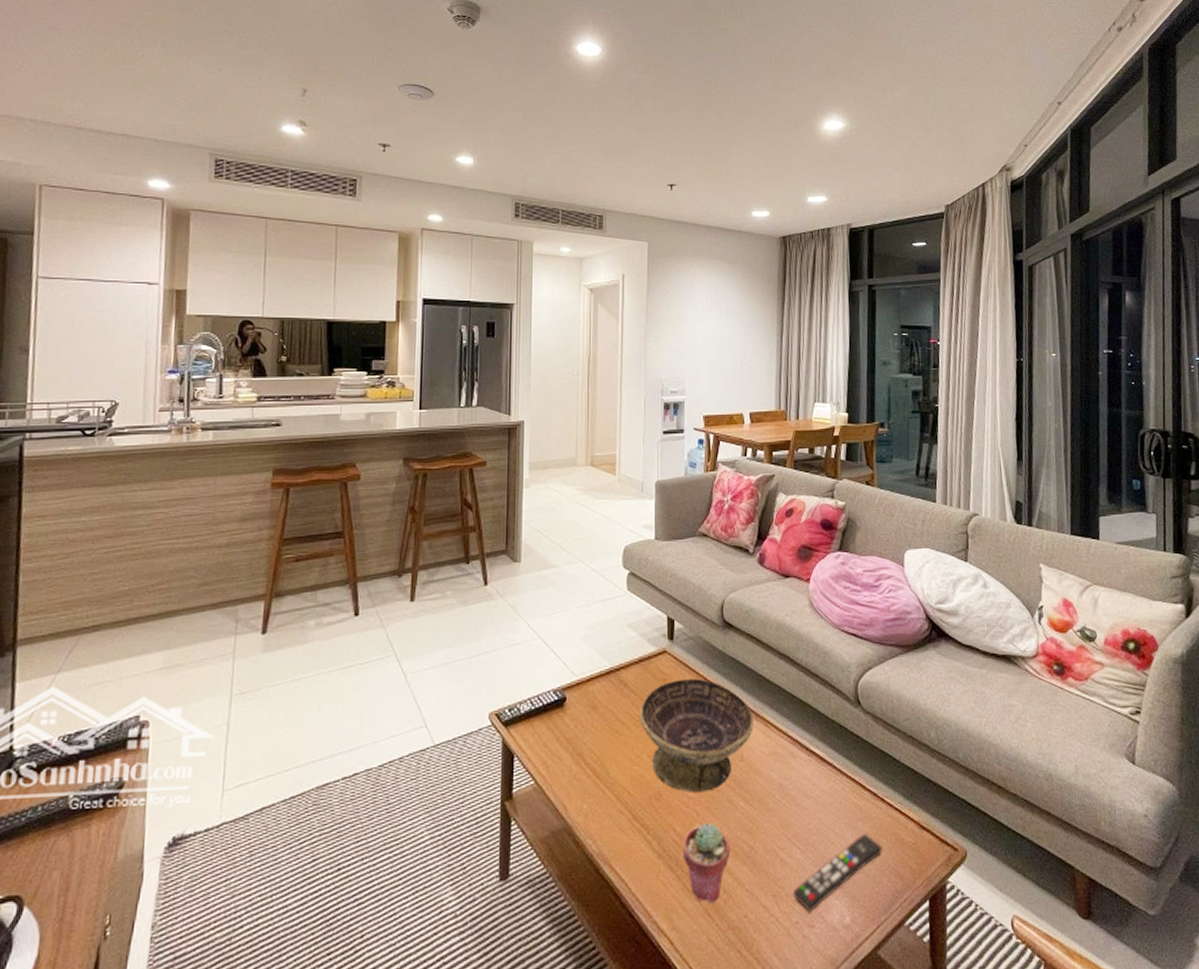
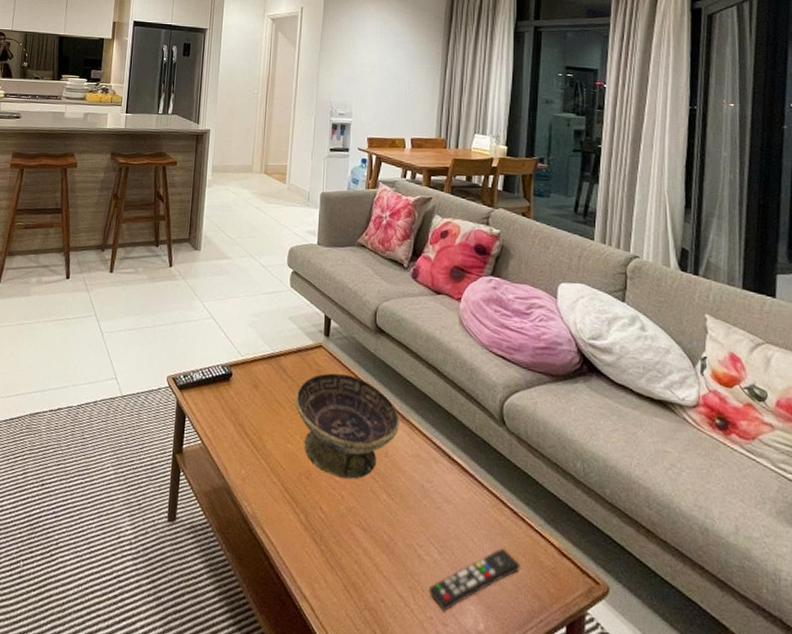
potted succulent: present [683,822,730,904] -> none [327,507,371,583]

